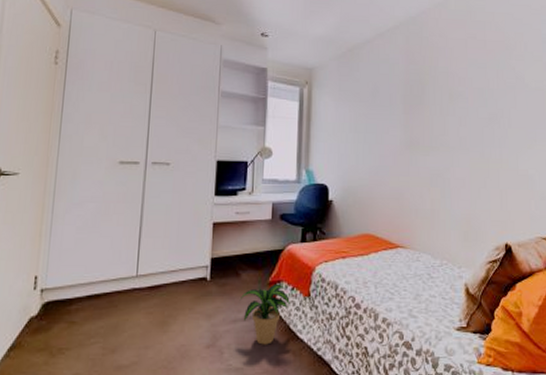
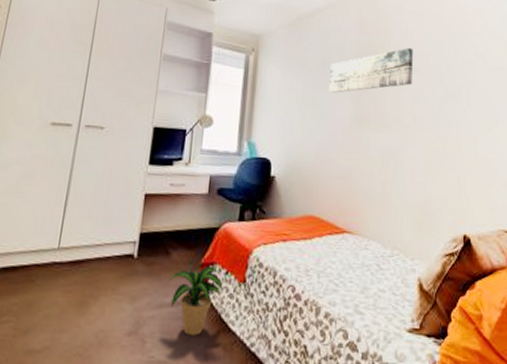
wall art: none [379,74,459,120] -> present [328,48,414,93]

